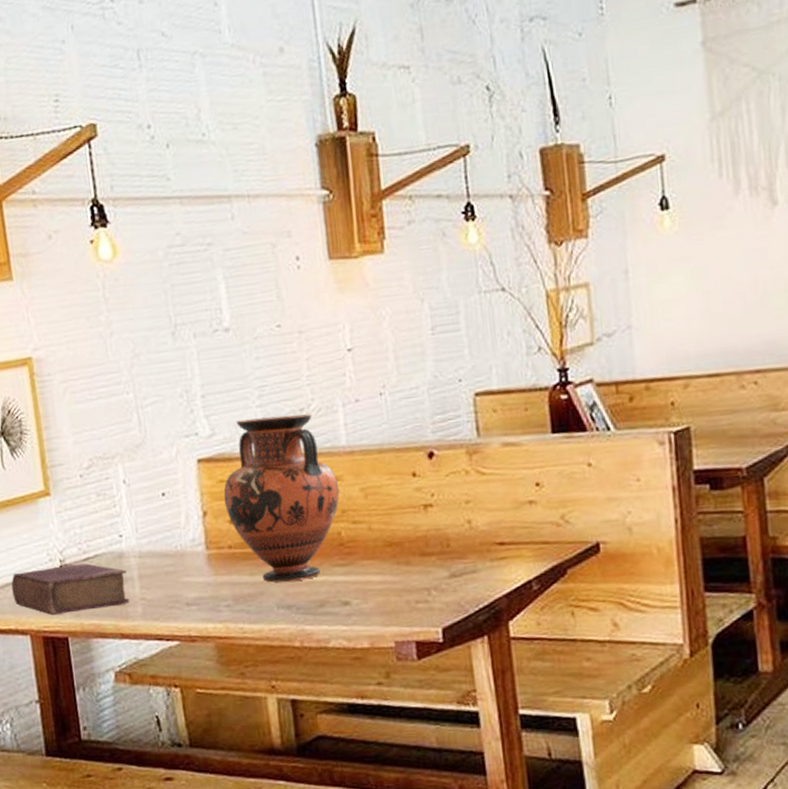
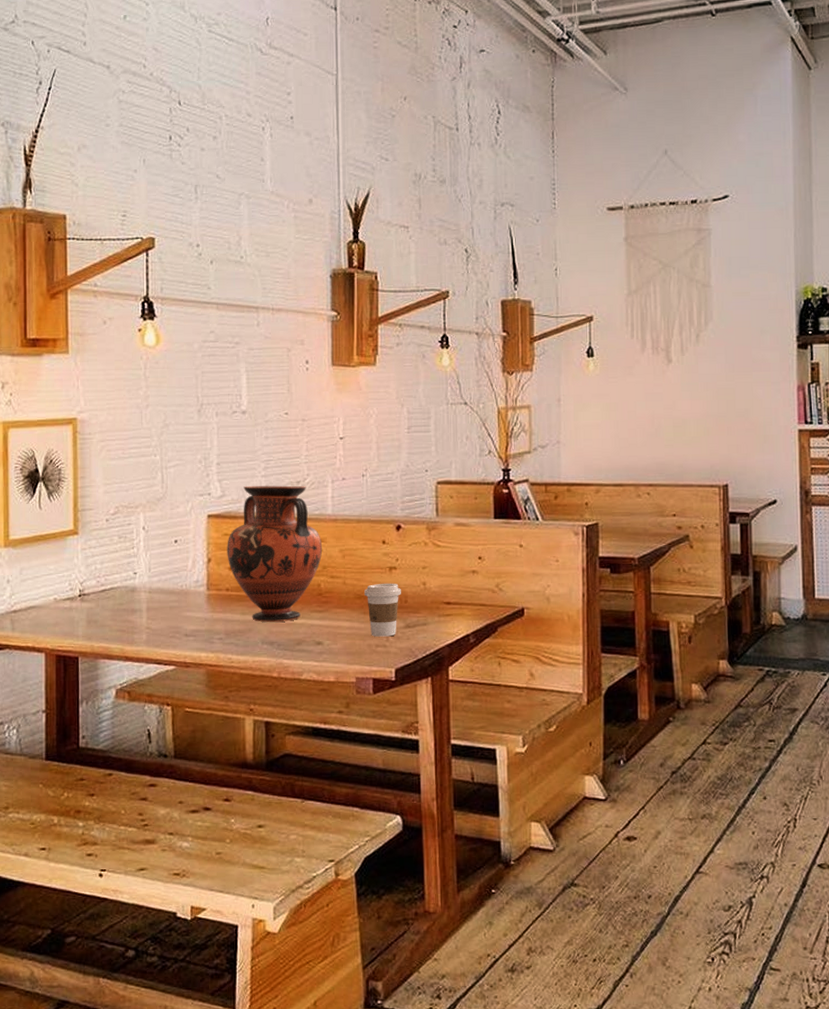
book: present [11,563,130,616] -> none [34,594,137,637]
coffee cup: none [395,523,441,591] -> present [364,583,401,637]

